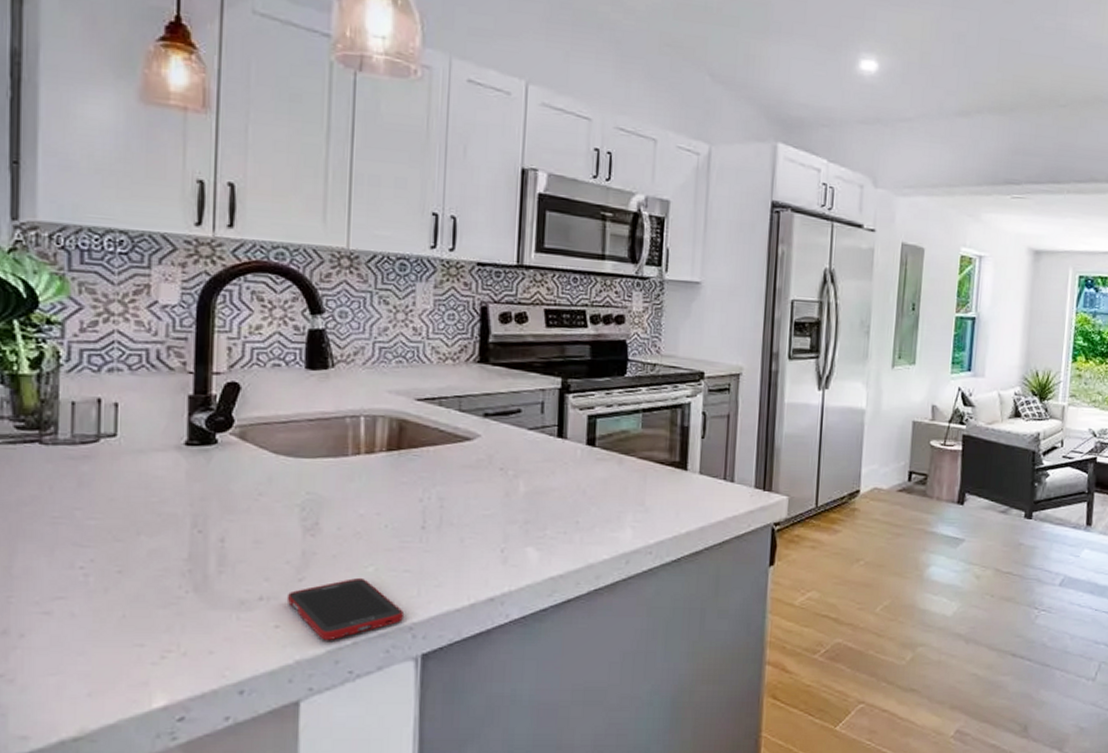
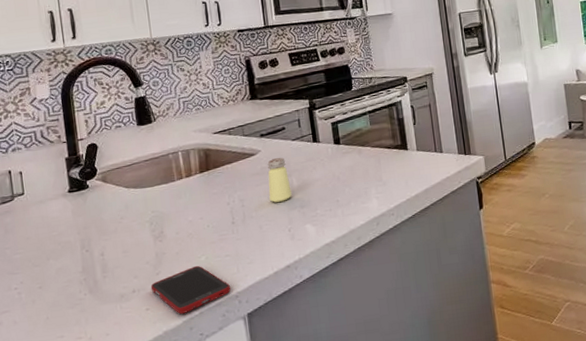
saltshaker: none [481,449,515,510] -> present [267,157,292,203]

